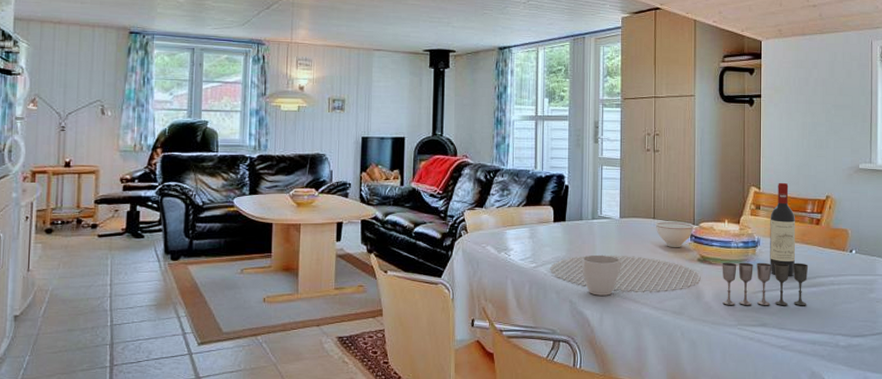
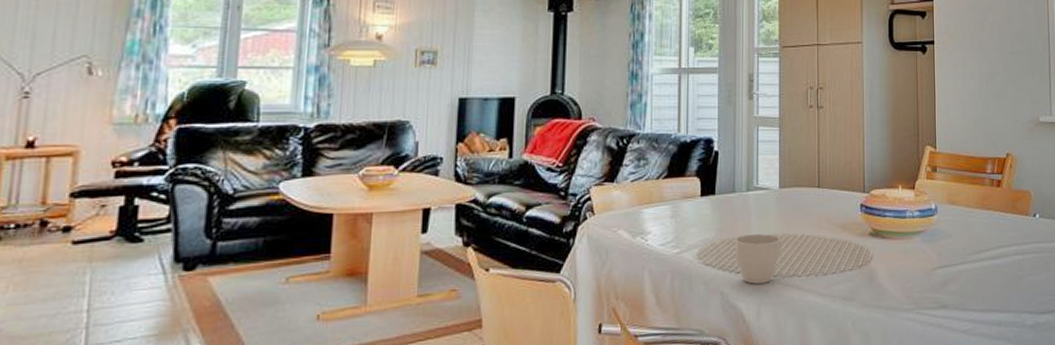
bowl: present [655,221,695,248] -> none [820,189,865,222]
wine glass: present [722,262,809,306] -> none [896,231,991,287]
wine bottle: present [770,182,796,276] -> none [947,140,977,247]

